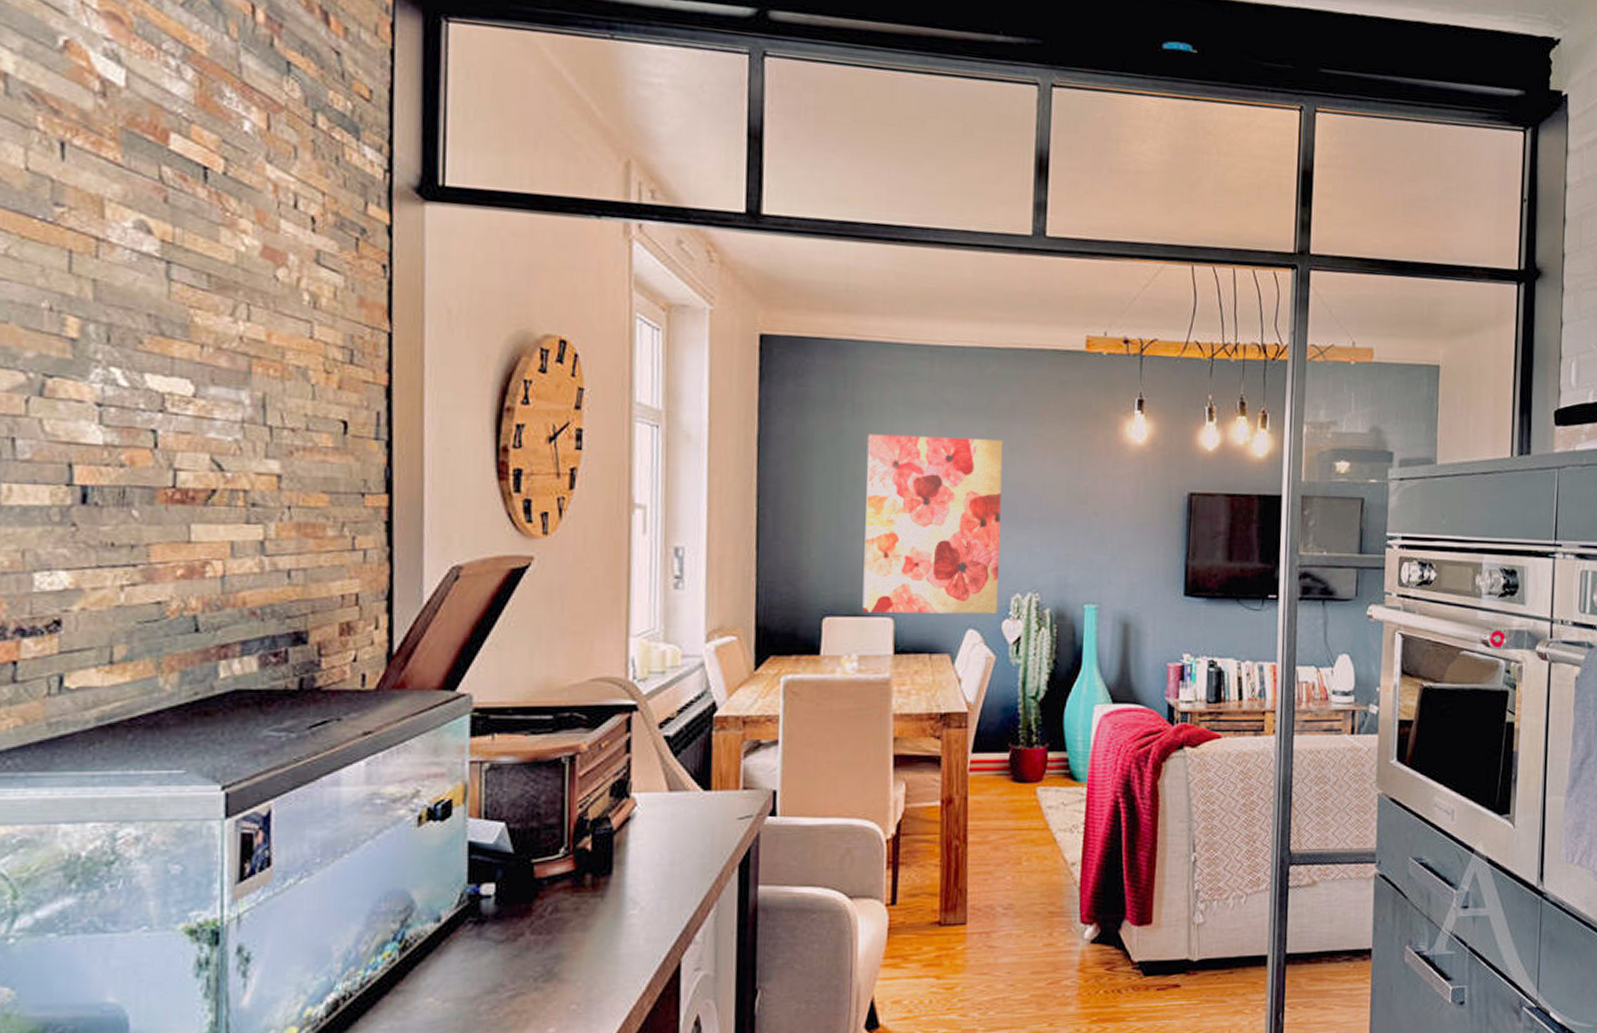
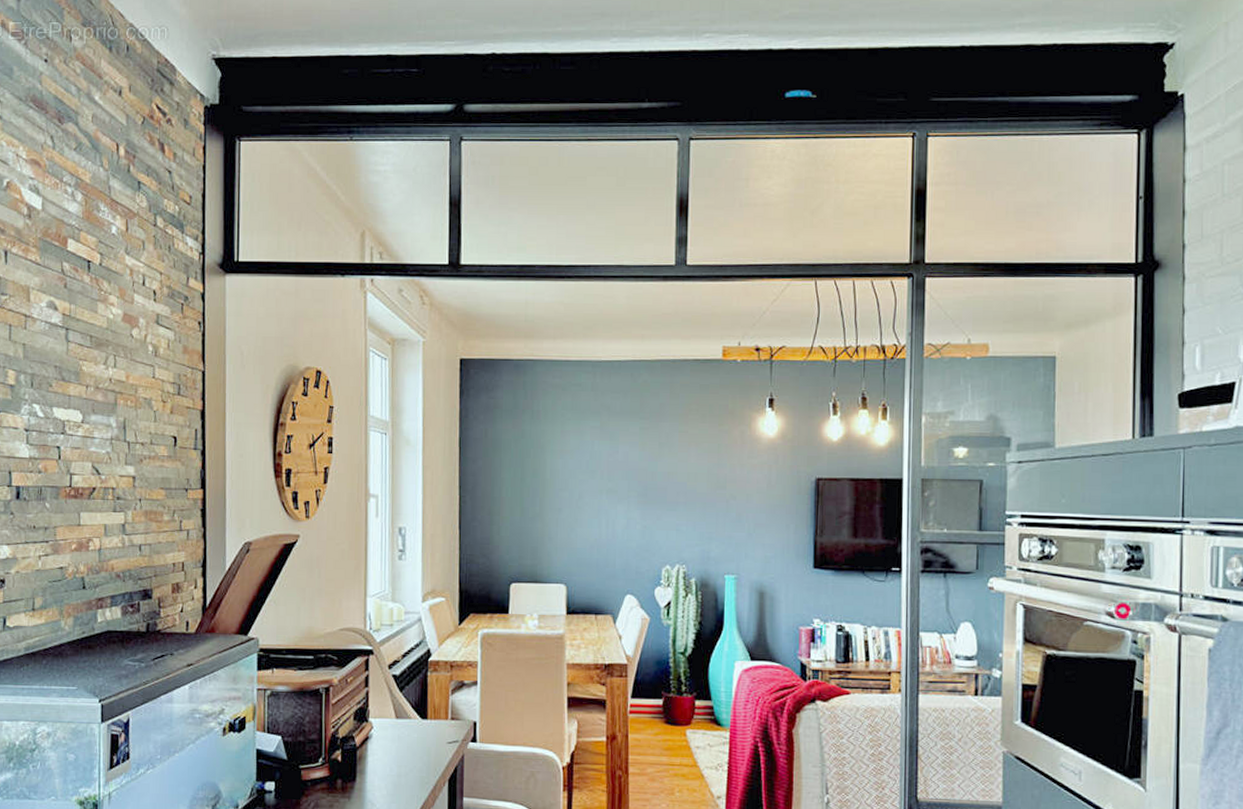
wall art: present [862,433,1003,615] -> none [541,434,654,583]

